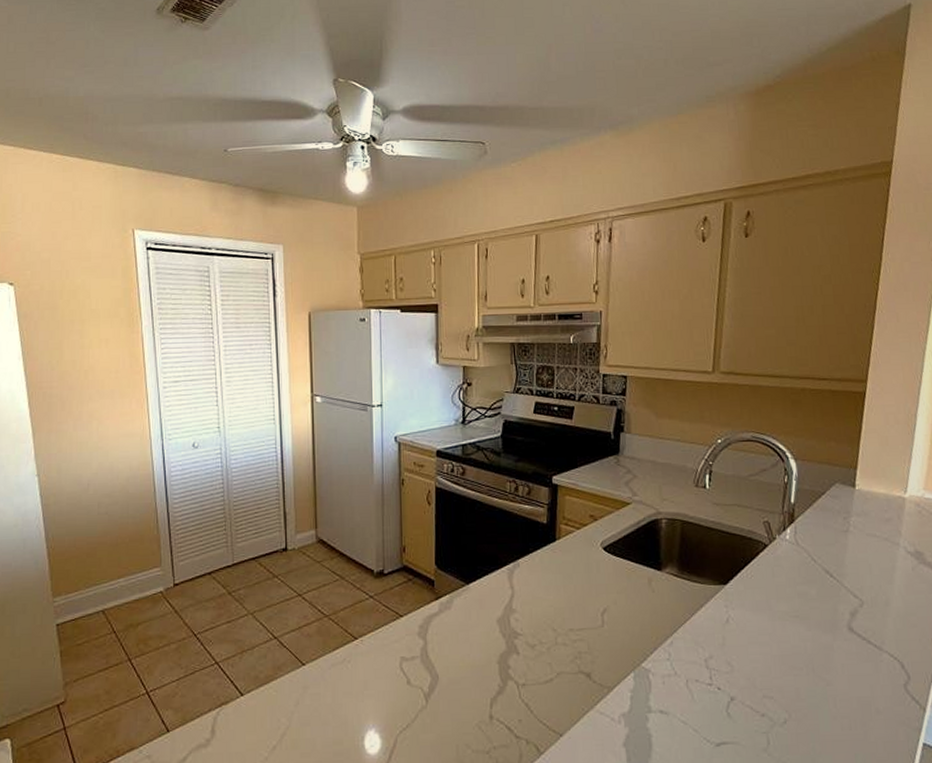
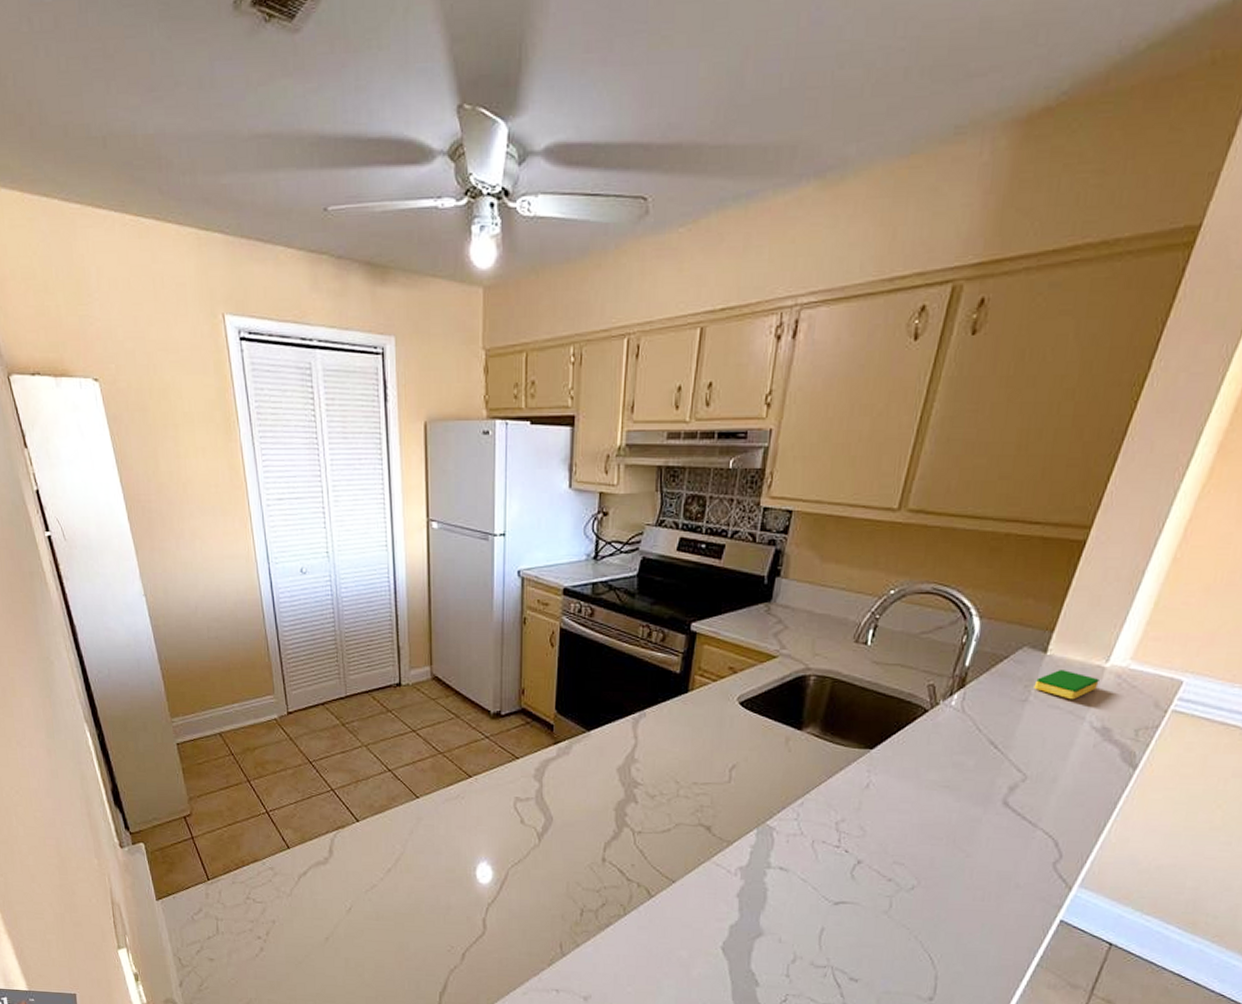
dish sponge: none [851,502,904,528] -> present [1034,670,1100,700]

